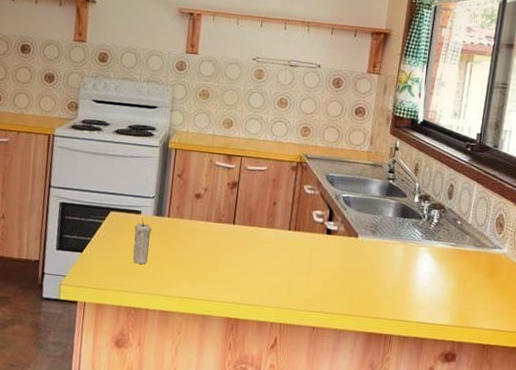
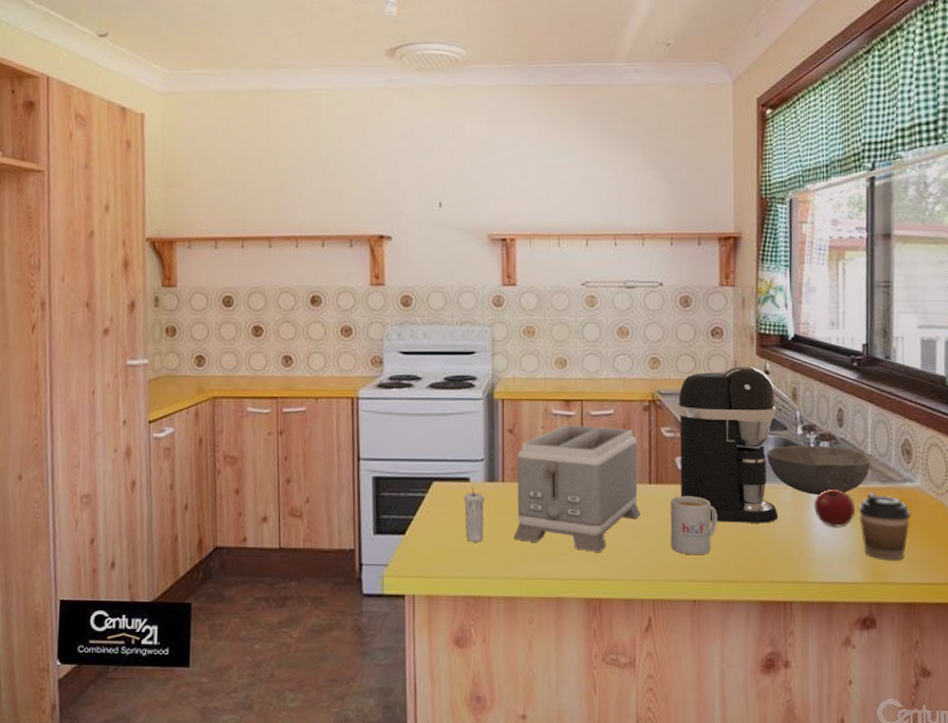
toaster: none [172,175,283,282] -> present [513,425,641,552]
mug: none [300,242,341,292] -> present [670,496,717,556]
coffee maker: none [313,141,401,271] -> present [678,367,778,523]
bowl: none [387,210,471,253] -> present [766,445,871,495]
apple: none [419,249,452,280] -> present [814,490,855,527]
coffee cup: none [454,254,496,310] -> present [858,492,911,561]

